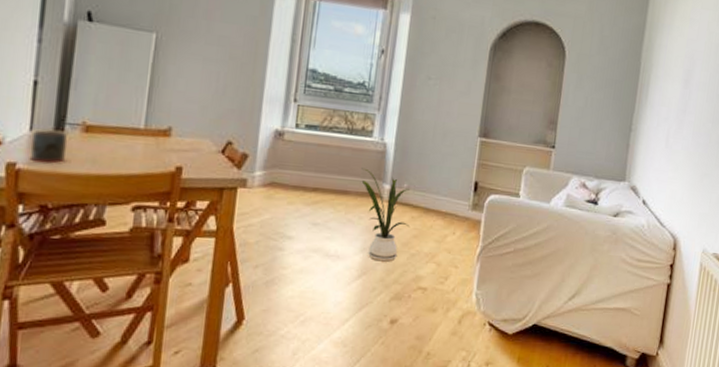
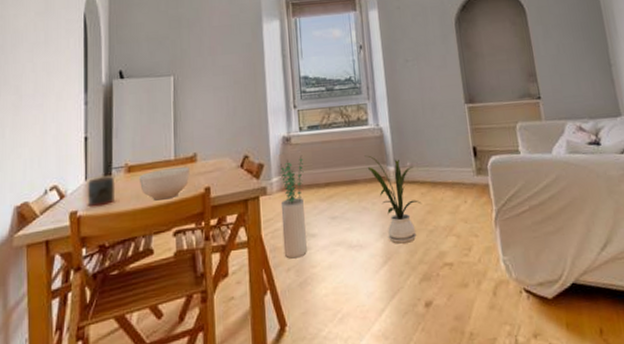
bowl: none [97,136,161,171] -> present [138,167,190,201]
vase: none [254,153,294,257] -> present [280,155,307,259]

